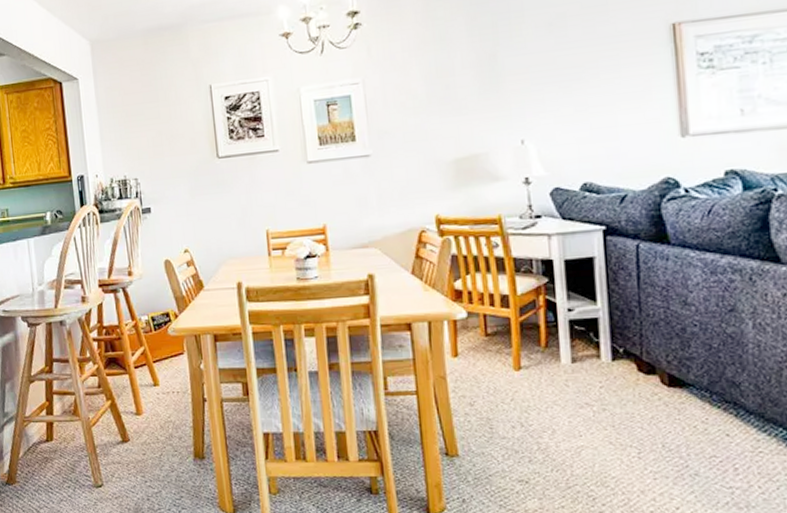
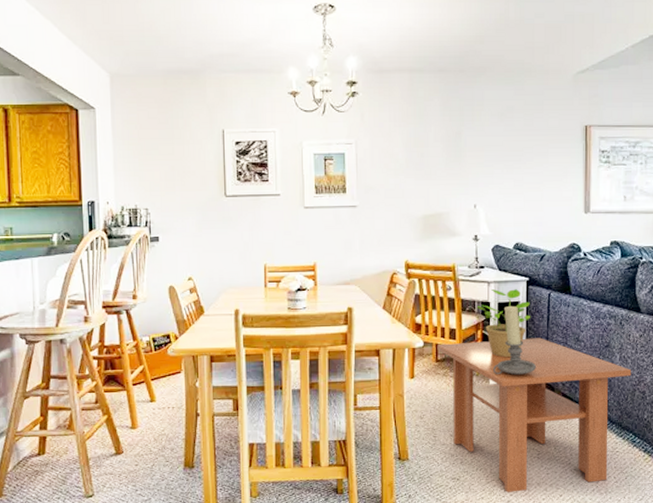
coffee table: none [485,302,775,501] -> present [437,338,632,492]
potted plant: none [535,241,613,329] -> present [476,289,531,358]
candle holder: none [564,262,626,351] -> present [493,305,536,375]

